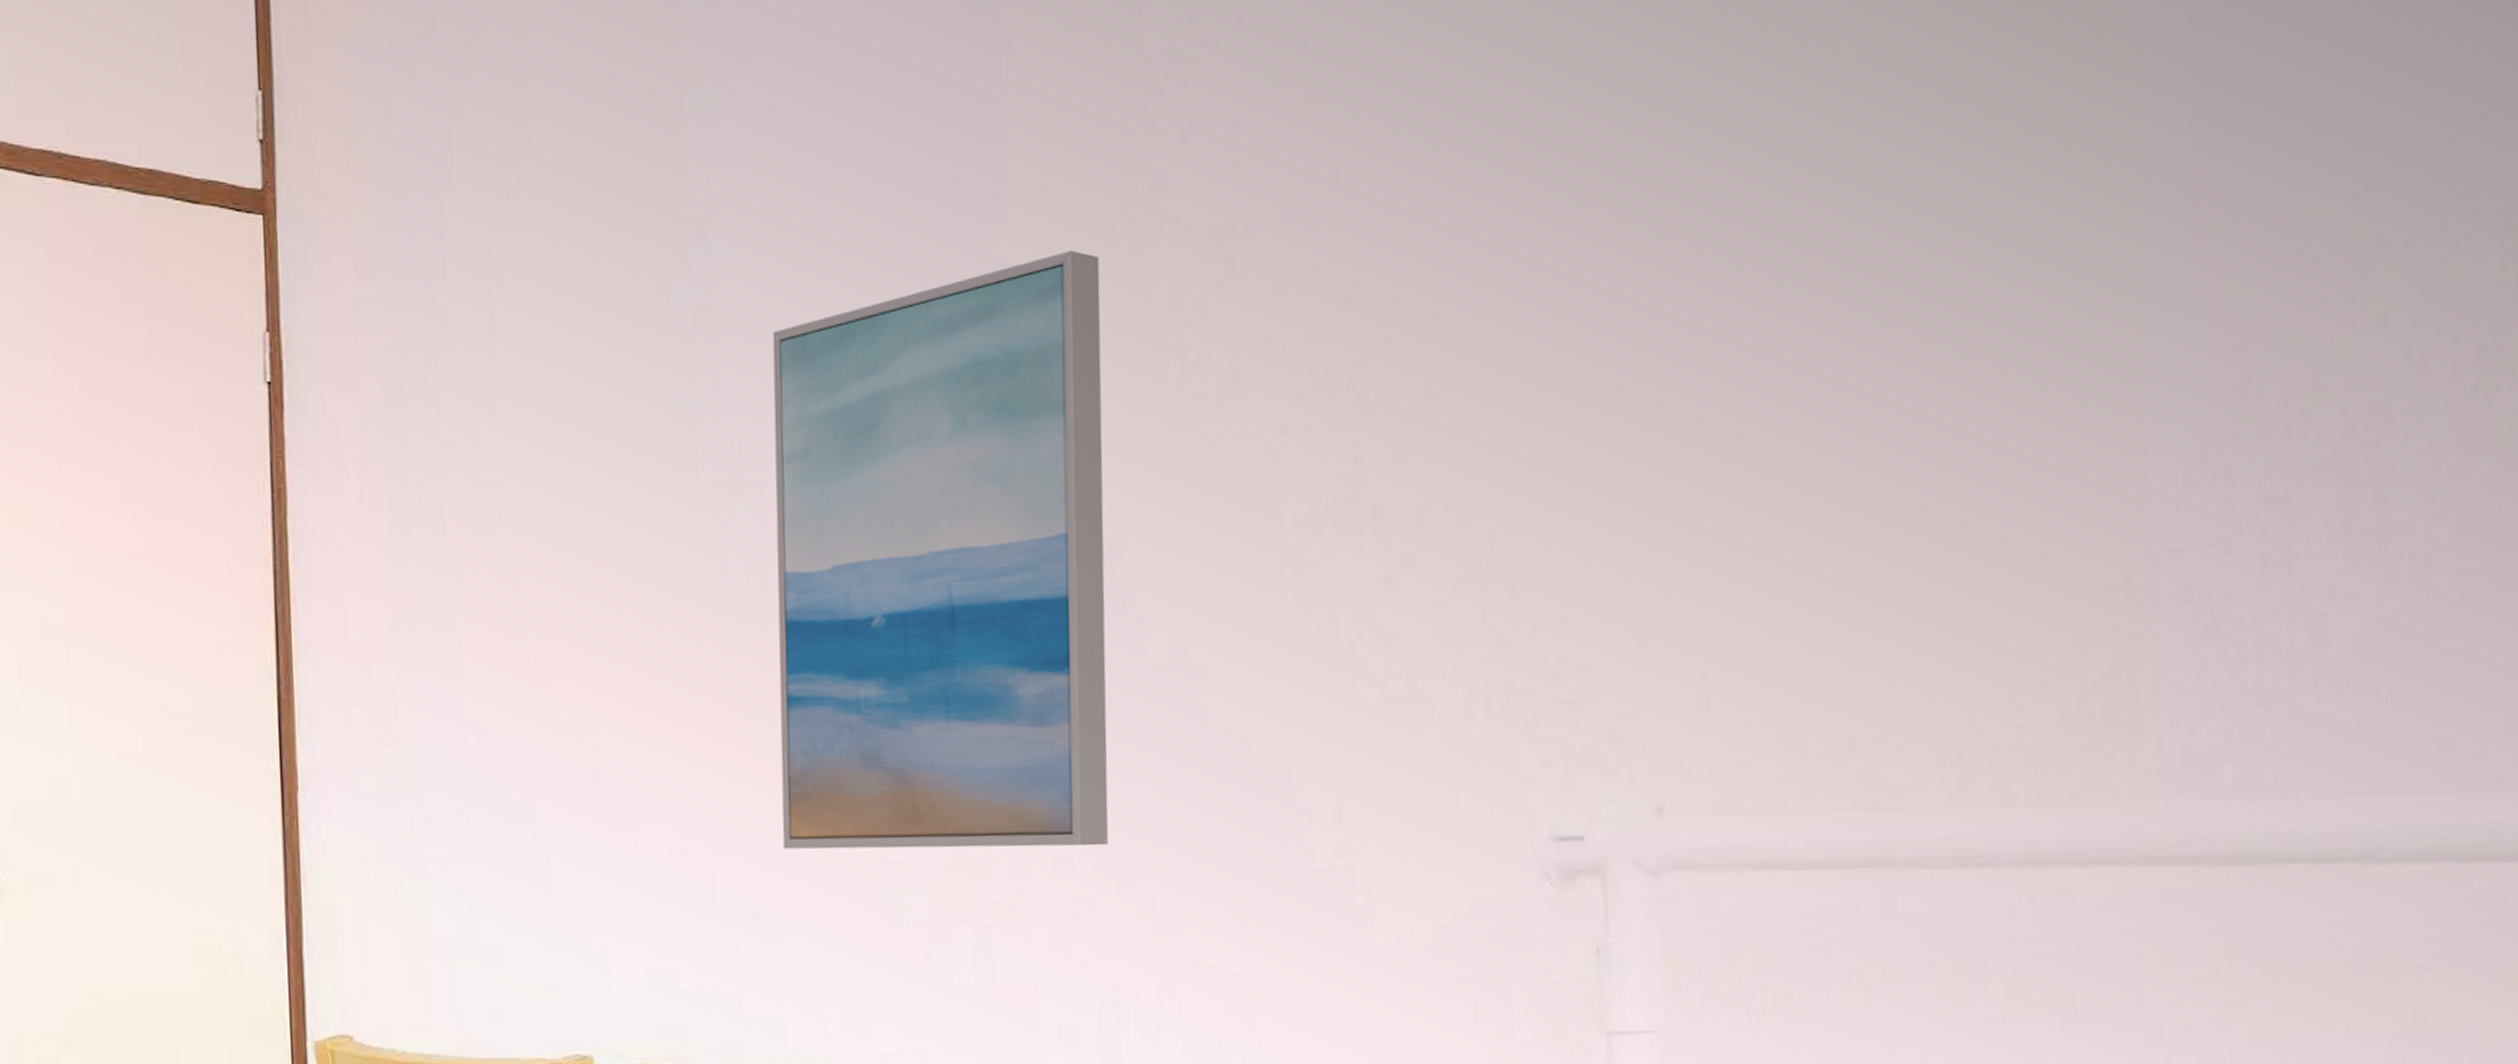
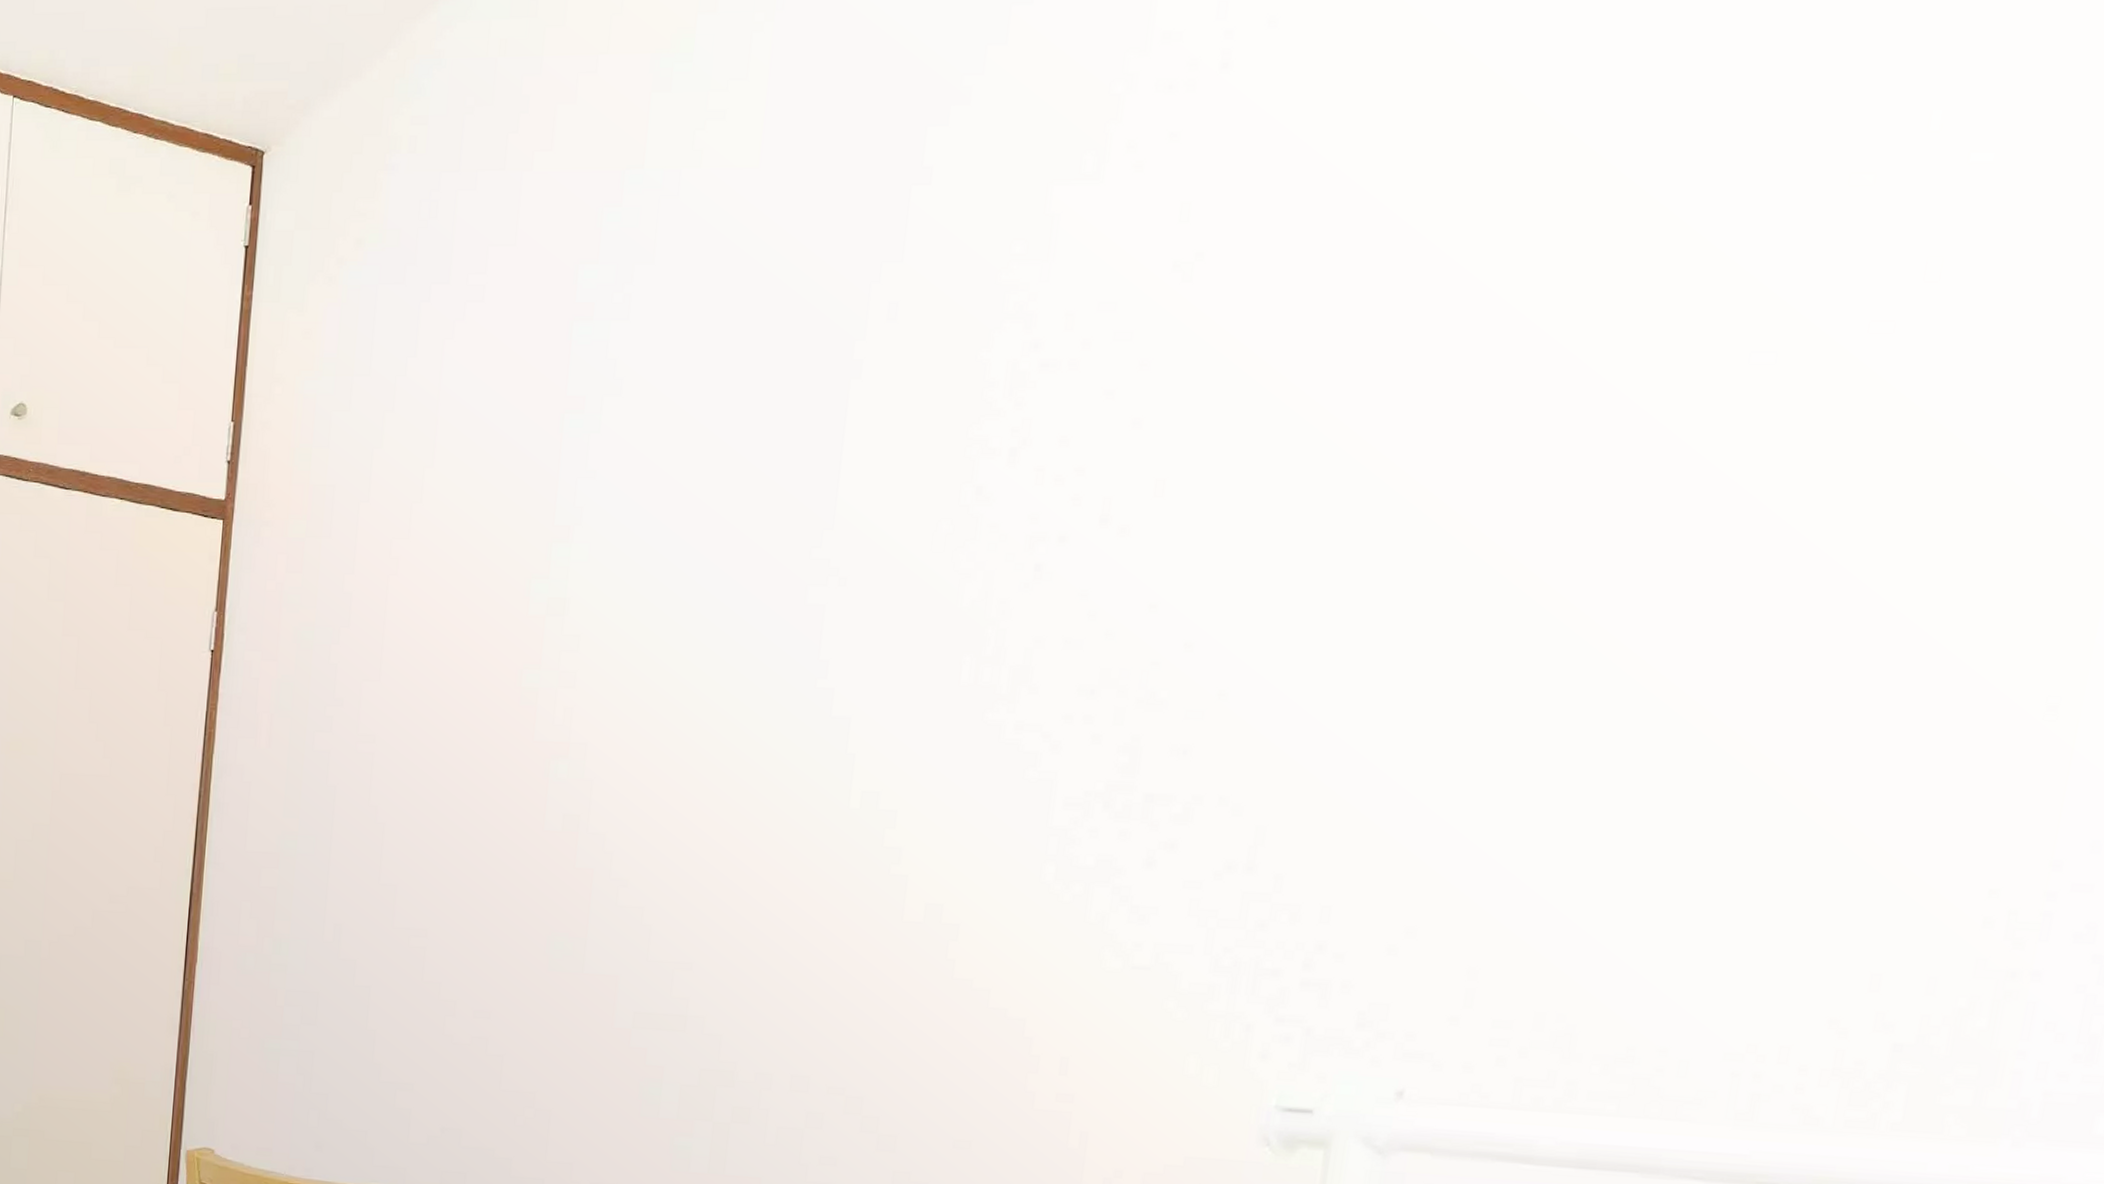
wall art: present [772,251,1109,849] -> none [562,555,914,1070]

